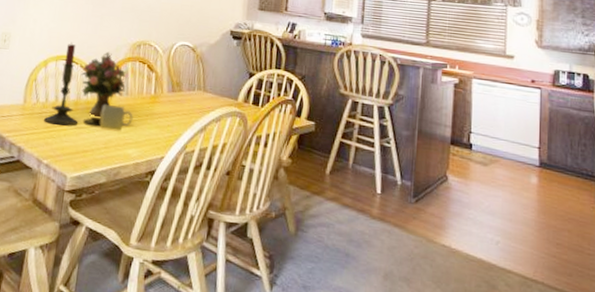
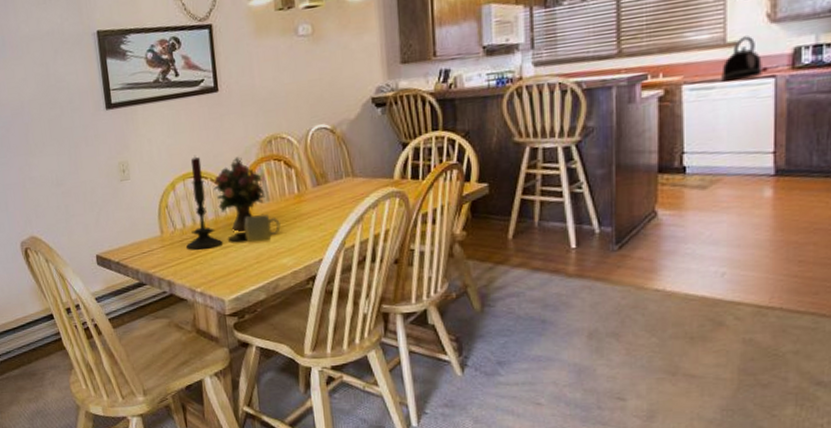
kettle: none [502,53,531,86] -> present [721,36,762,83]

